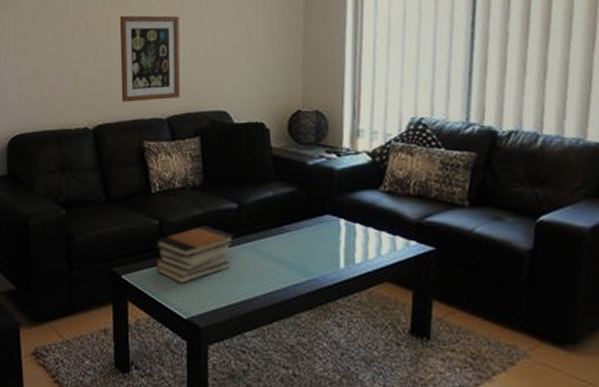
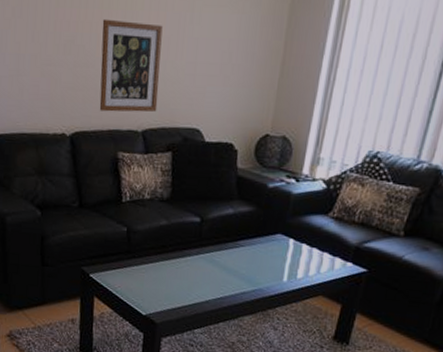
book stack: present [156,226,234,283] -> none [122,235,194,285]

